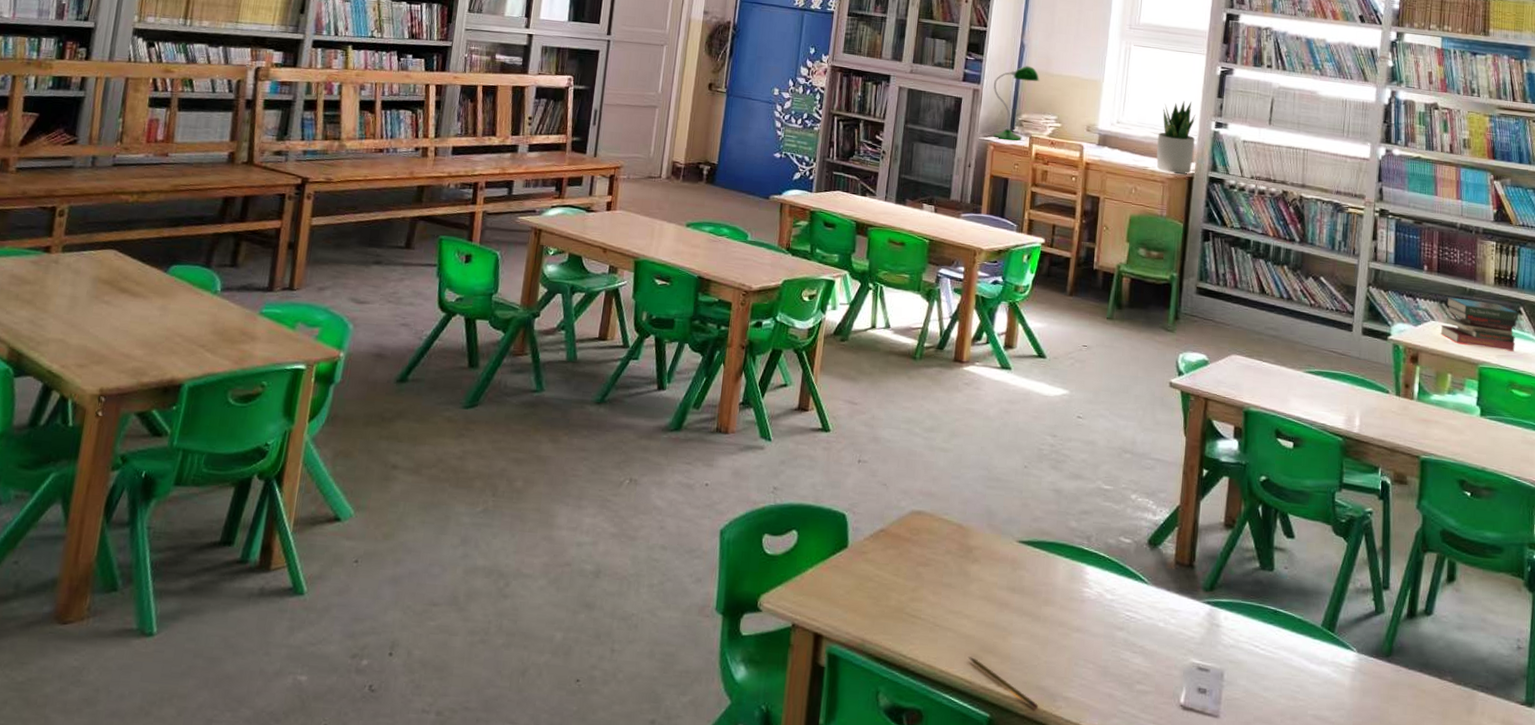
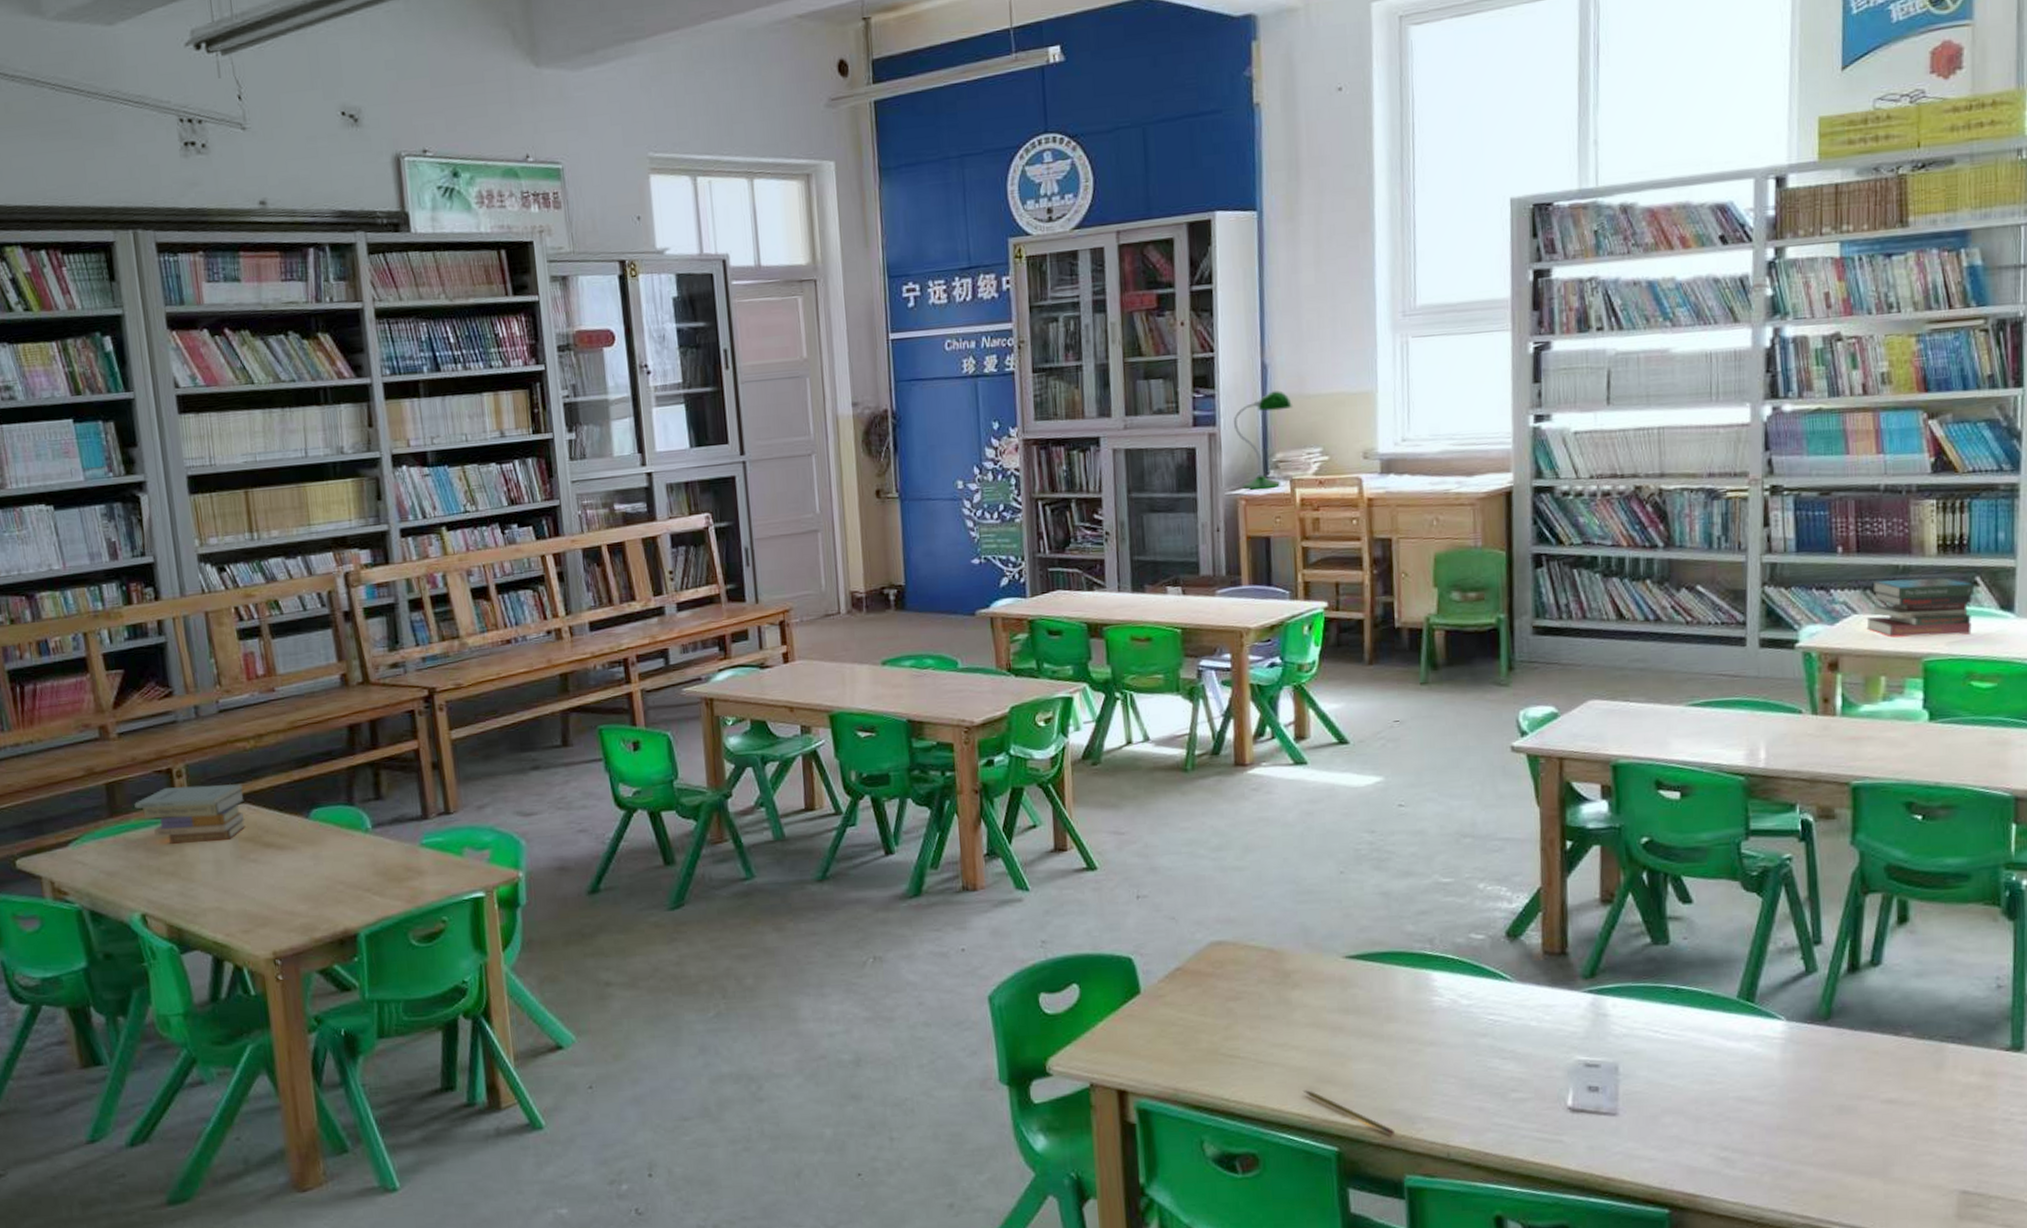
books: none [12,223,116,280] -> present [134,784,246,844]
planter: present [1156,101,1196,174] -> none [1459,395,1510,492]

